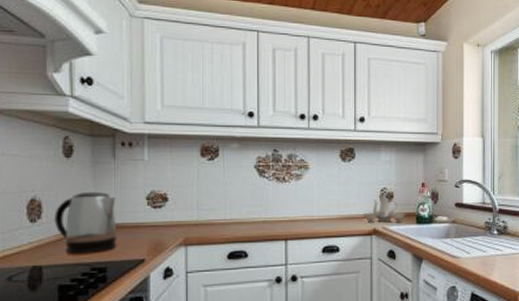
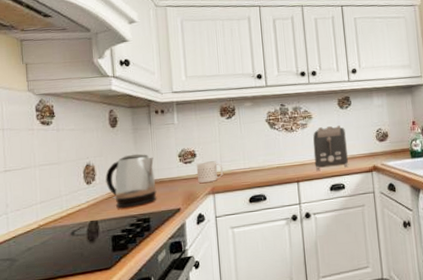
mug: none [167,208,200,233] -> present [196,161,224,184]
toaster: none [307,180,347,230] -> present [313,125,349,172]
tea set: present [362,195,408,223] -> none [362,135,403,161]

